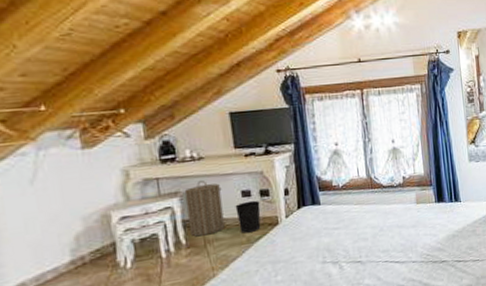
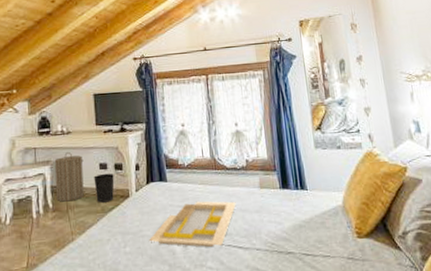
serving tray: none [303,219,393,269] -> present [149,201,236,248]

